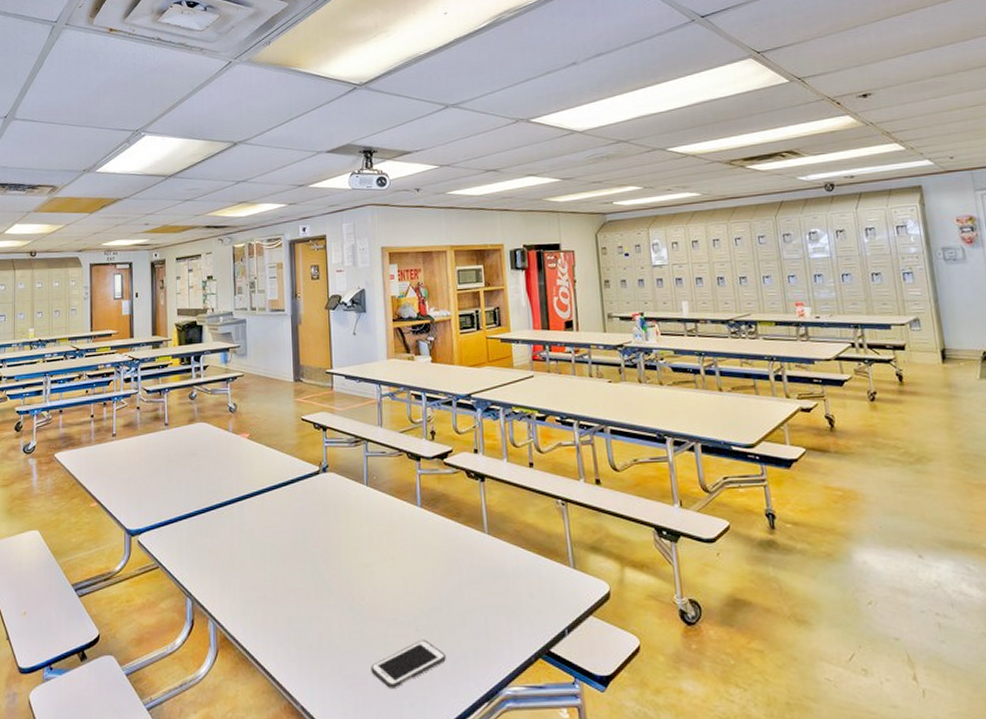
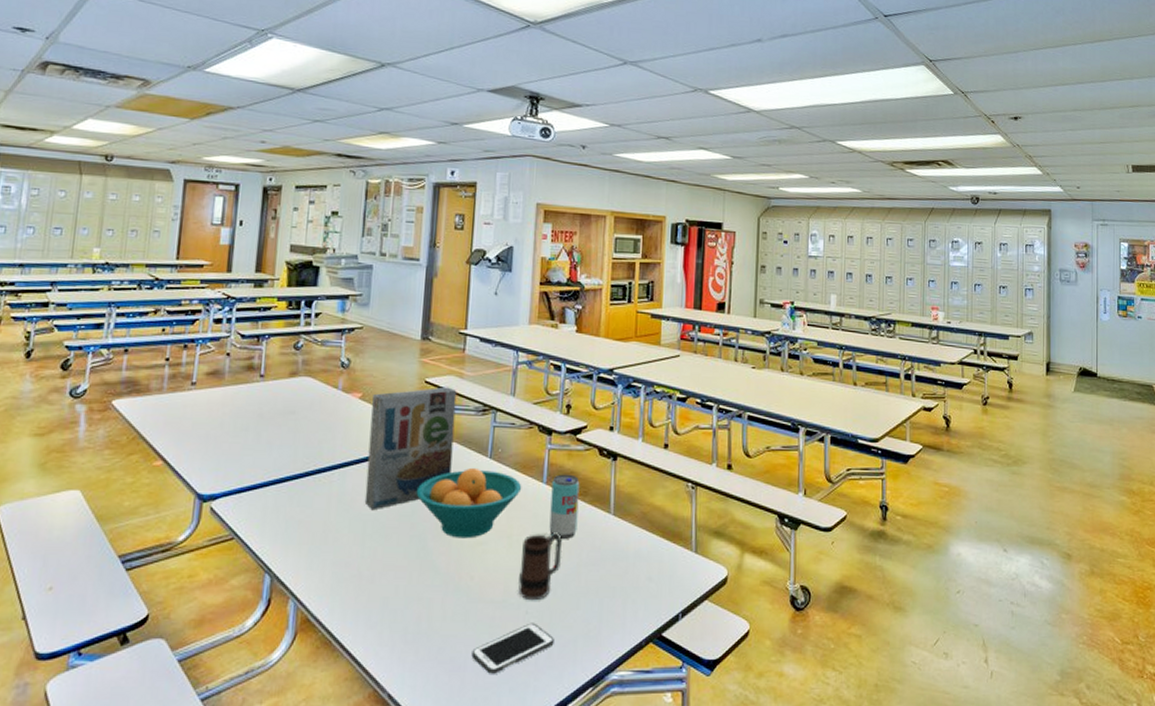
cereal box: none [259,422,333,537] -> present [364,387,457,509]
fruit bowl: none [305,495,399,561] -> present [416,467,522,539]
mug: none [405,553,444,619] -> present [517,532,563,601]
beverage can: none [426,497,455,560] -> present [549,474,580,540]

